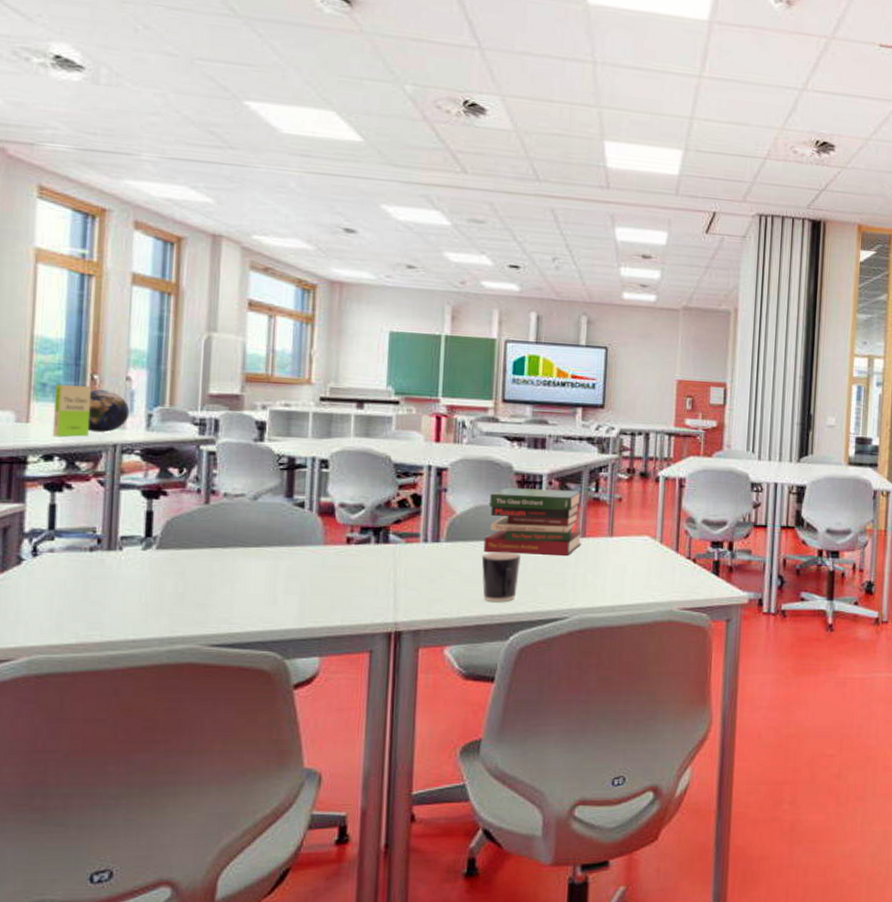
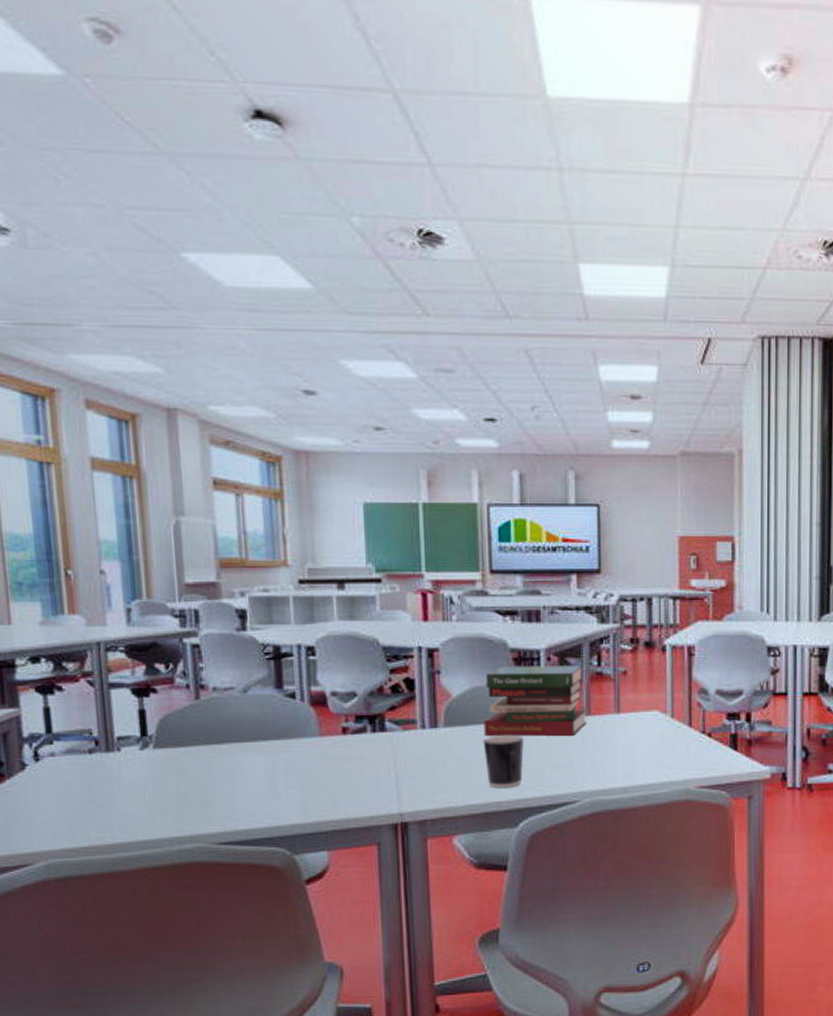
book: present [52,385,91,437] -> none [30,583,71,638]
globe: present [87,389,130,433] -> none [65,586,109,631]

